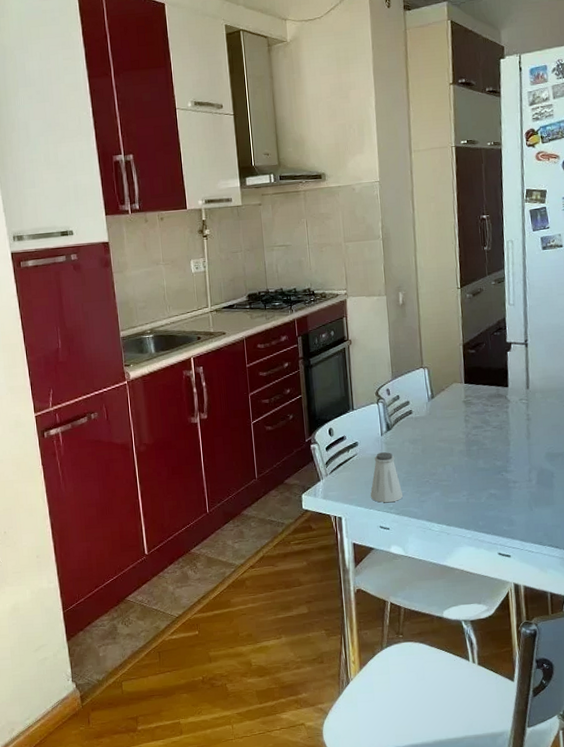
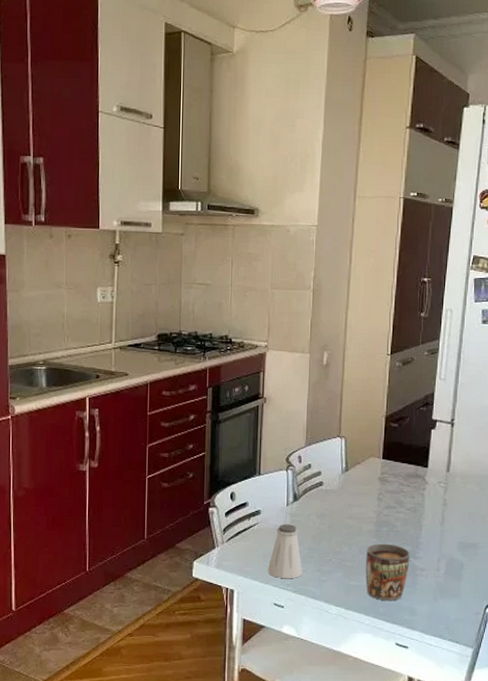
mug: none [460,461,502,515] -> present [365,543,410,601]

